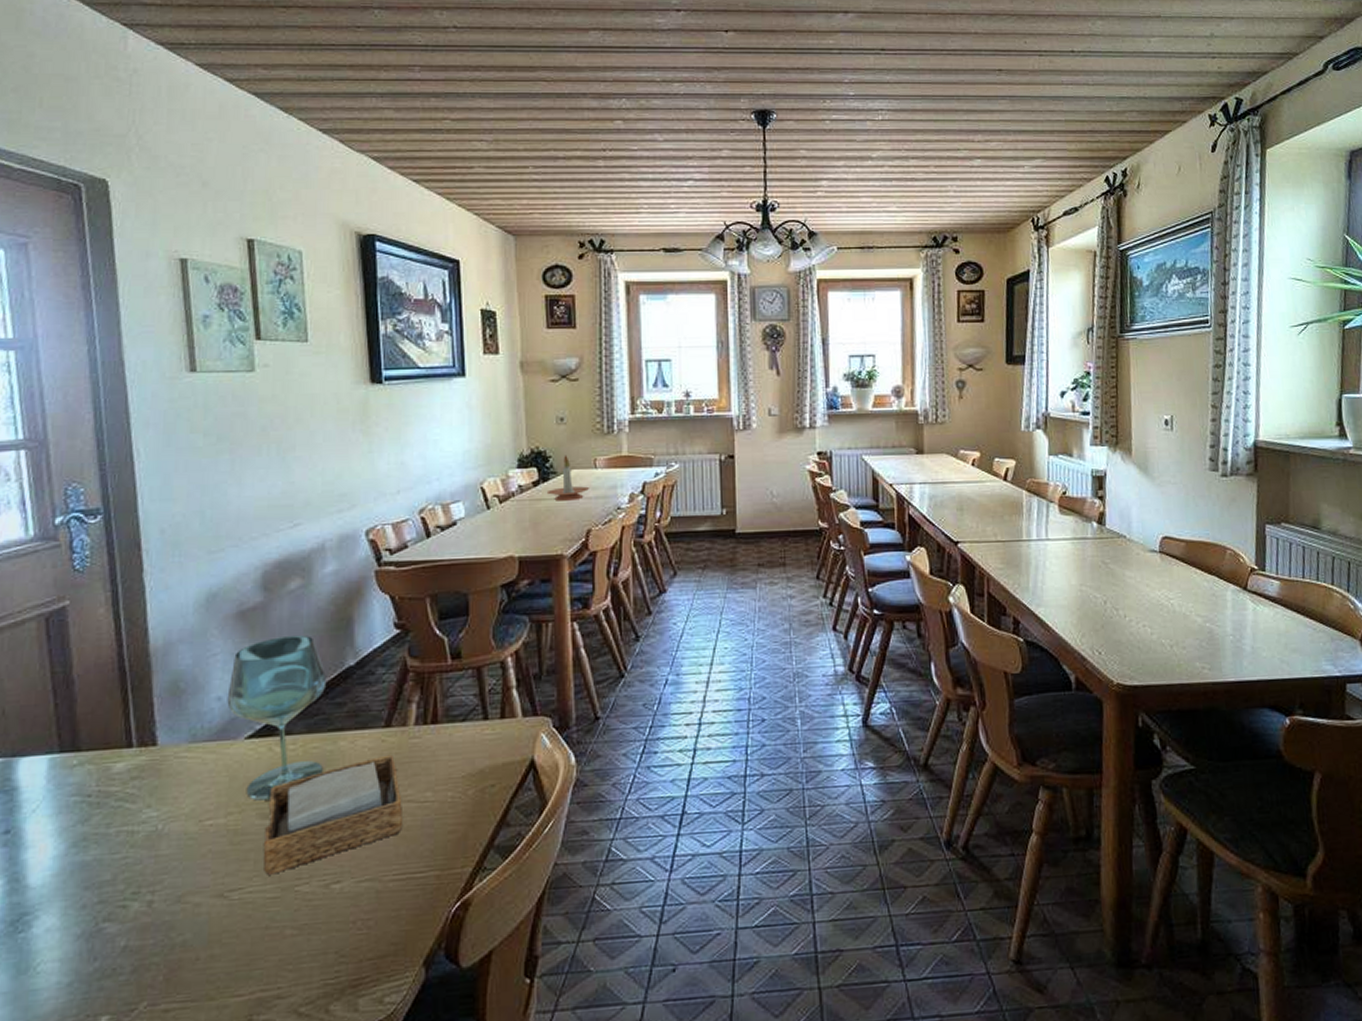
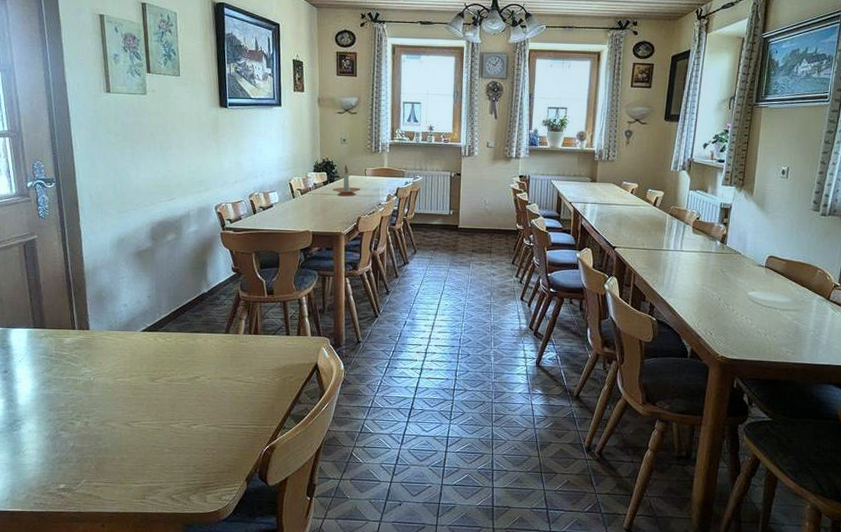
wine glass: present [227,635,327,801] -> none [130,269,190,370]
napkin holder: present [263,754,404,875] -> none [151,350,236,415]
plate: none [1140,585,1219,611] -> present [746,291,806,312]

